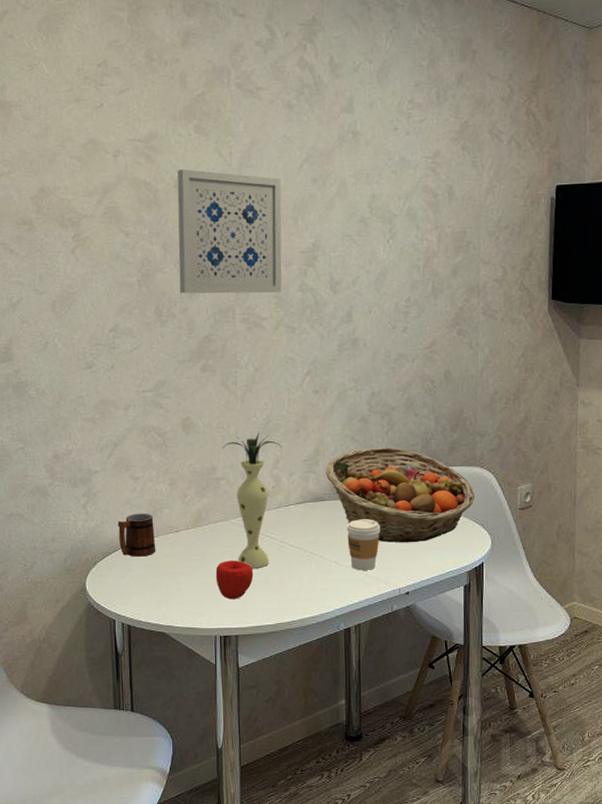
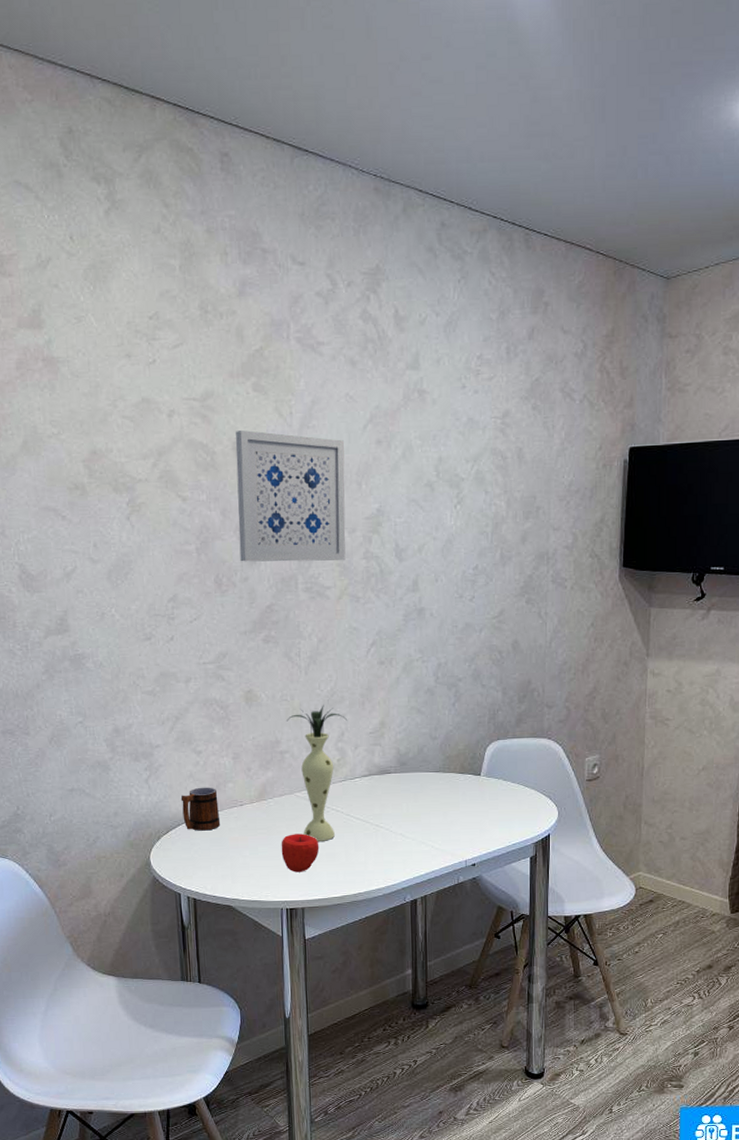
fruit basket: present [325,447,475,543] -> none [391,718,542,815]
coffee cup: present [346,519,381,570] -> none [412,791,447,843]

